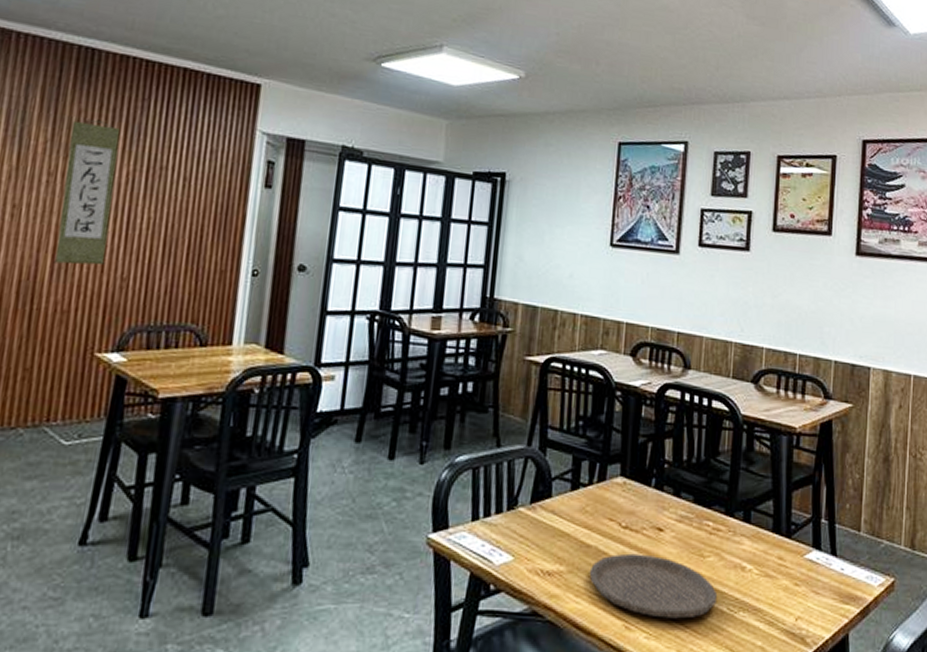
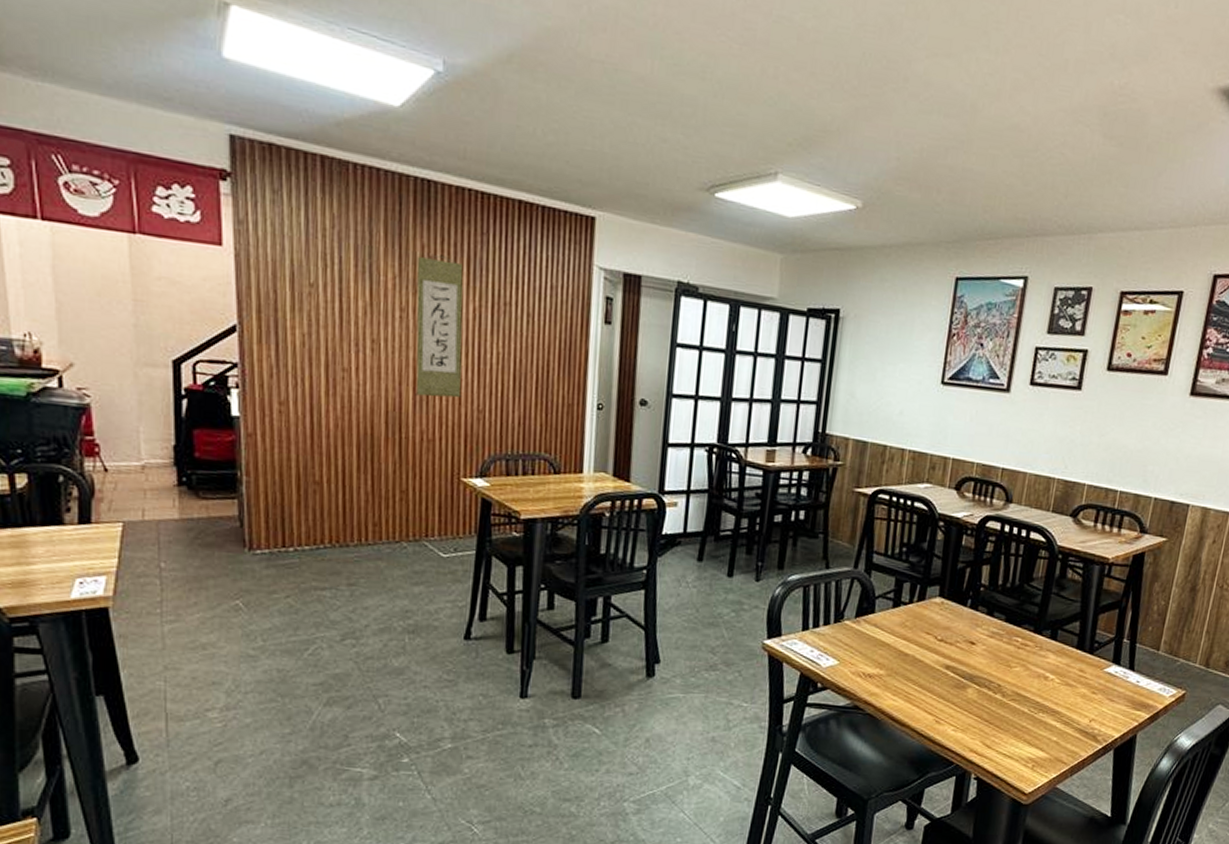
plate: present [589,553,718,619] -> none [905,662,1021,717]

